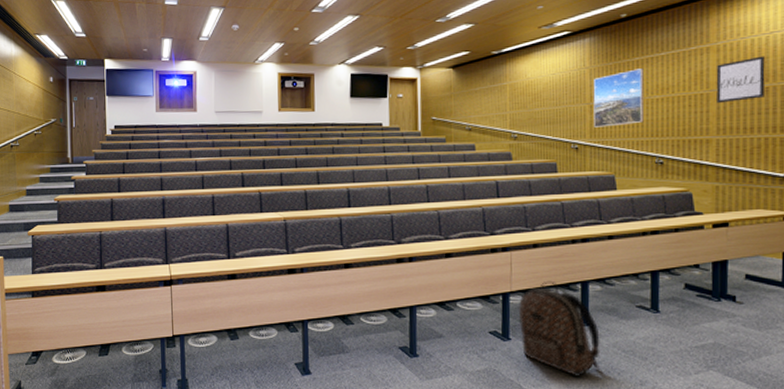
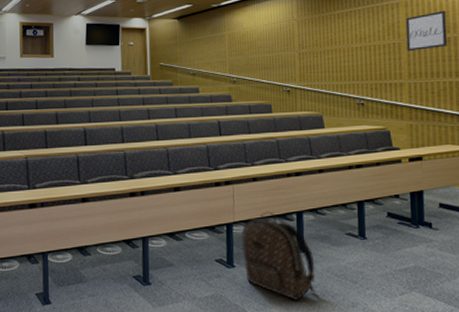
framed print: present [593,68,645,128] -> none [301,21,346,72]

